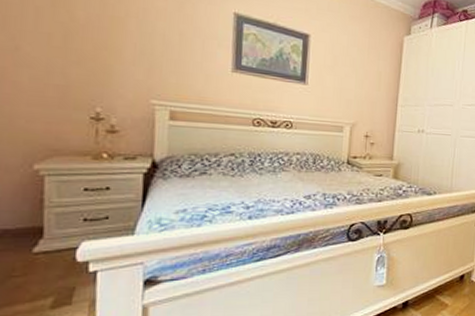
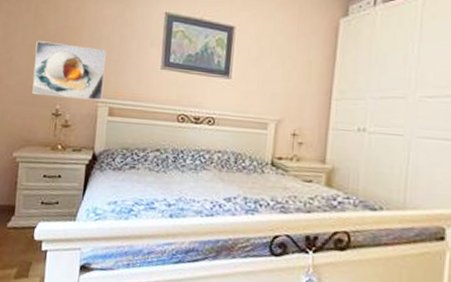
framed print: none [56,29,163,103] -> present [32,41,107,100]

